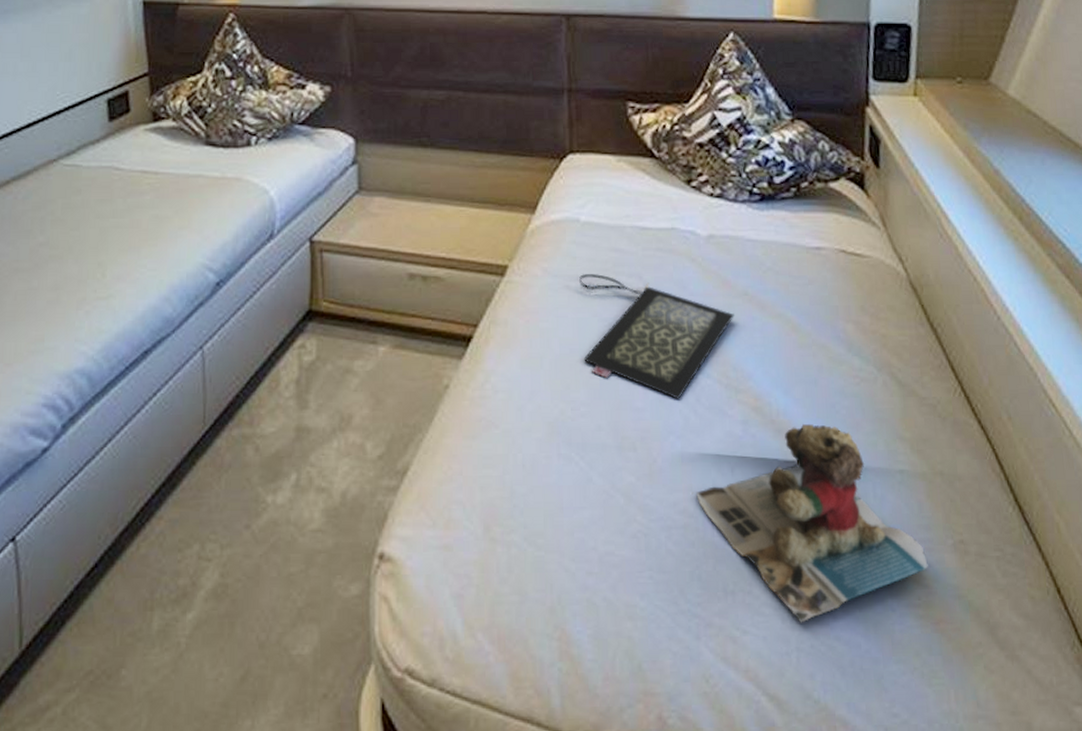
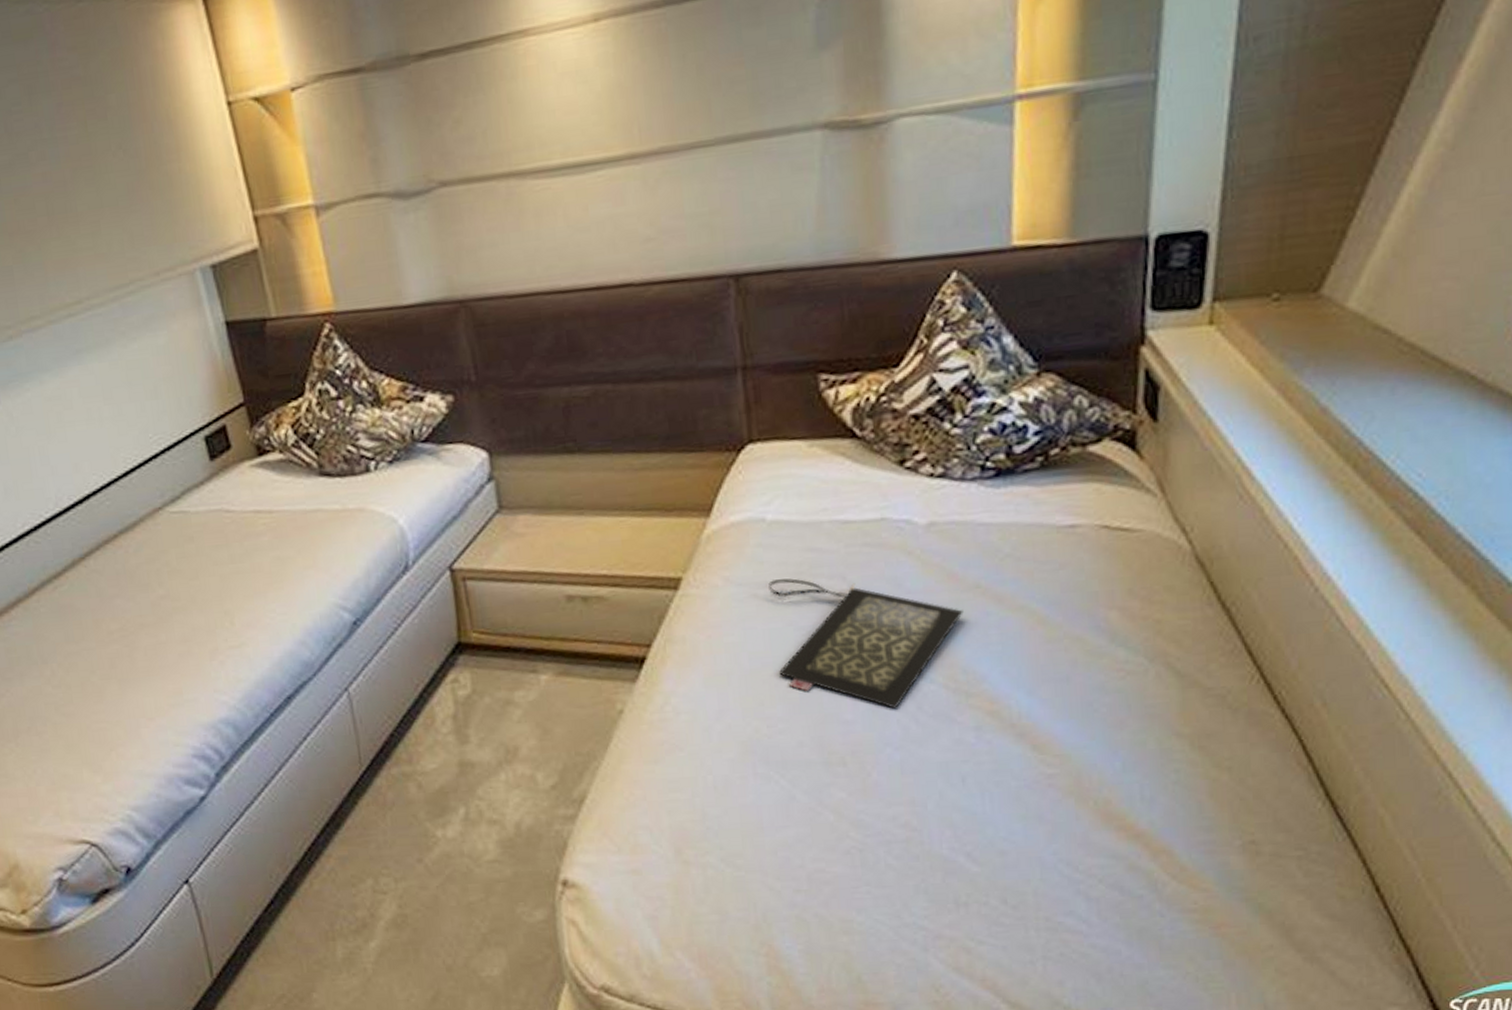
teddy bear: present [691,424,928,623] -> none [914,726,1208,932]

